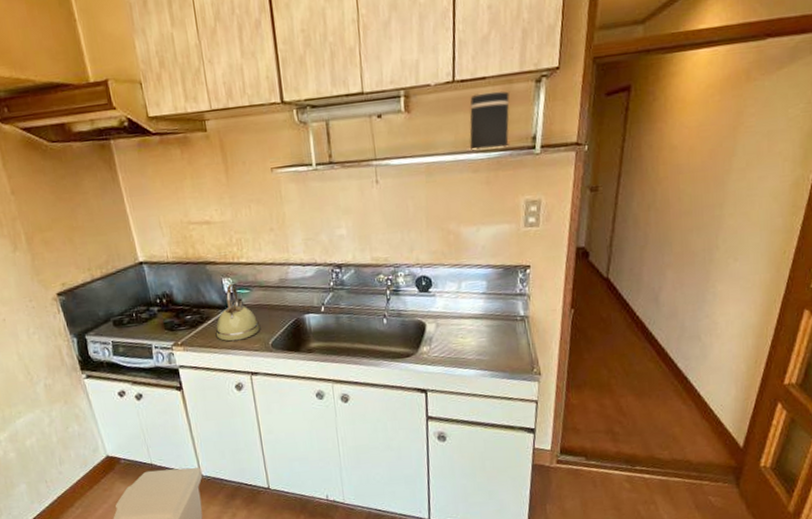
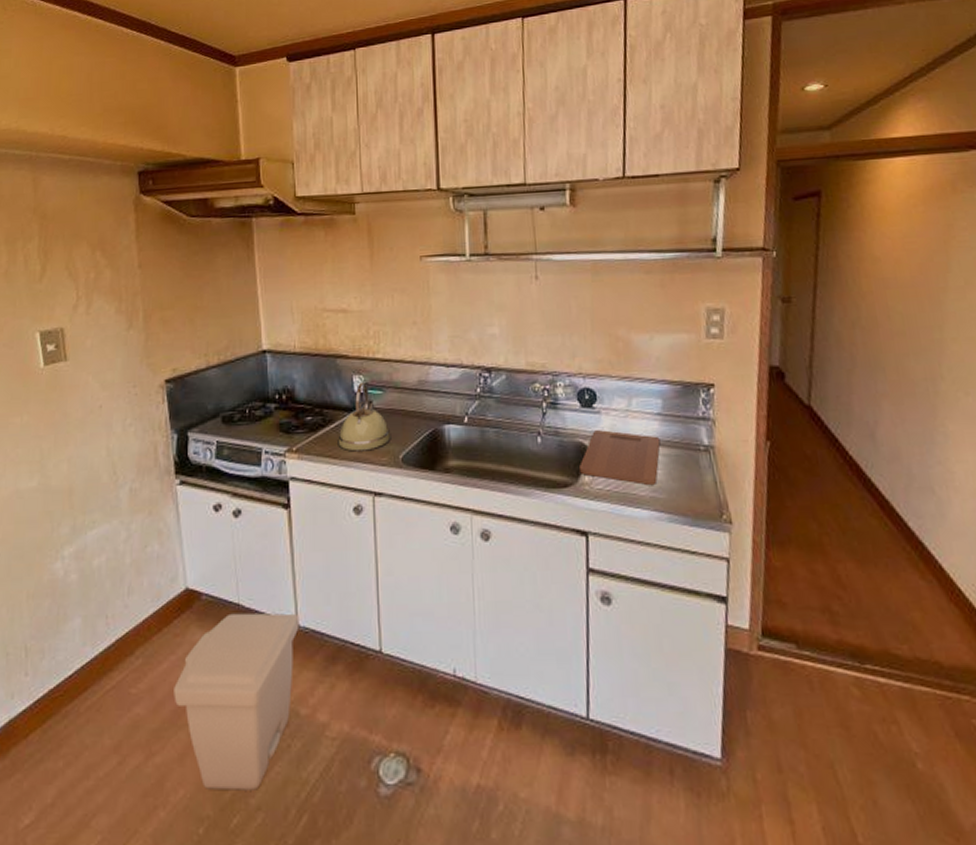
cutting board: none [418,309,485,351] -> present [578,430,661,486]
cylinder: present [470,91,510,150] -> none [641,189,686,249]

